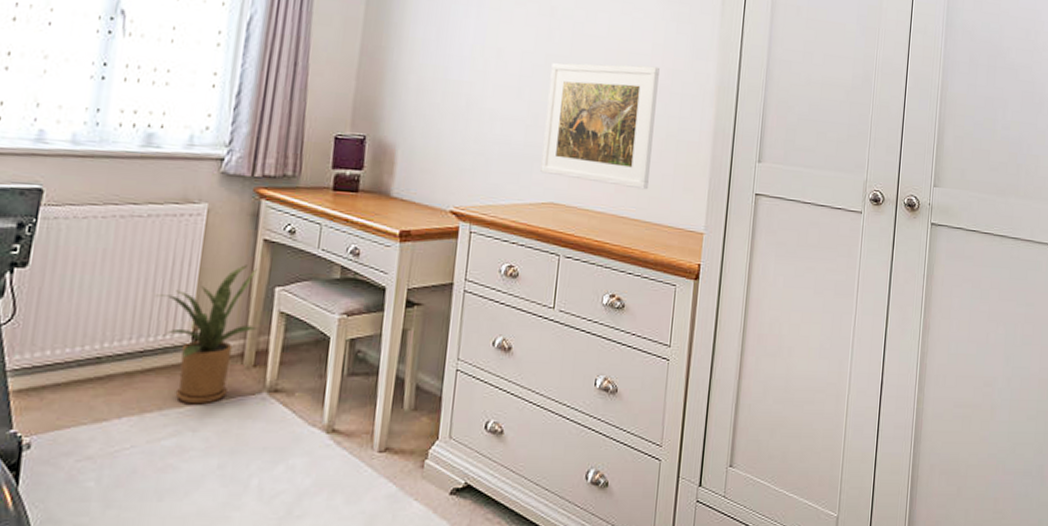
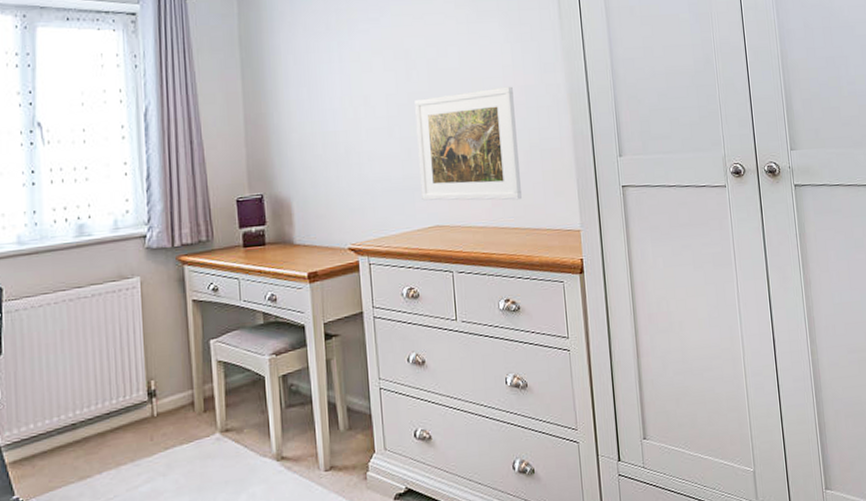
house plant: present [157,265,257,405] -> none [112,324,201,453]

